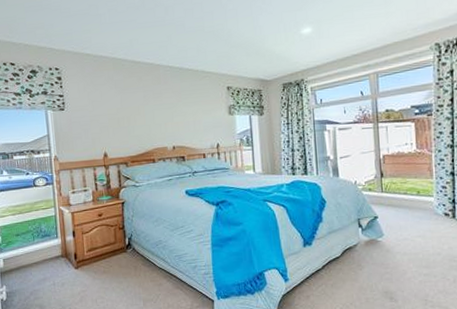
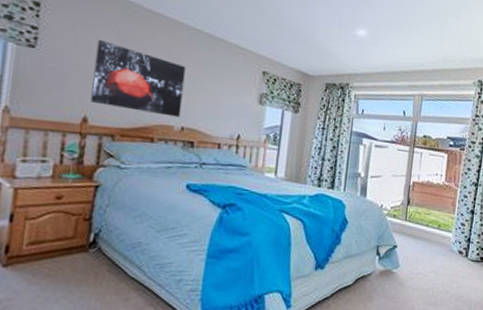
wall art: none [102,93,171,142] -> present [90,40,186,118]

